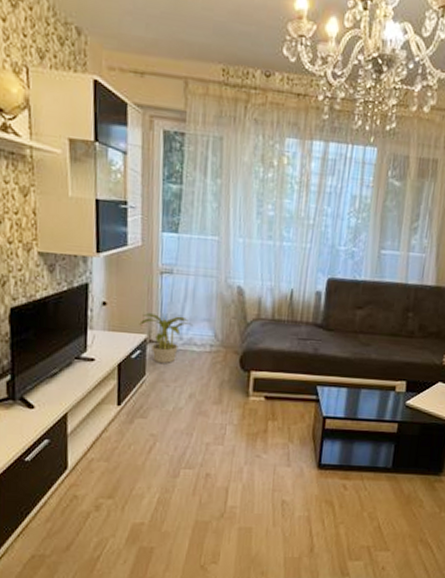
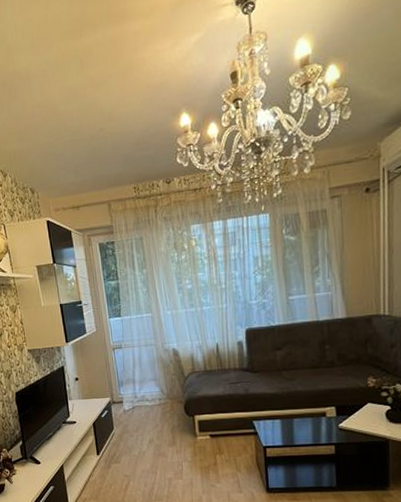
potted plant: present [139,313,192,363] -> none [103,380,143,418]

